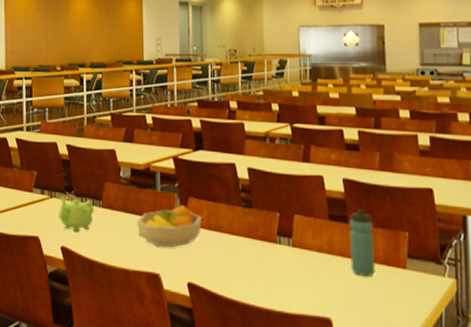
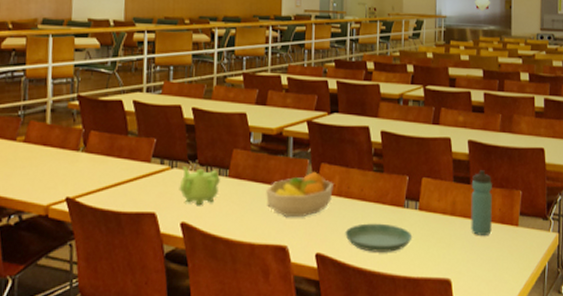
saucer: none [216,256,287,287] -> present [345,223,413,252]

